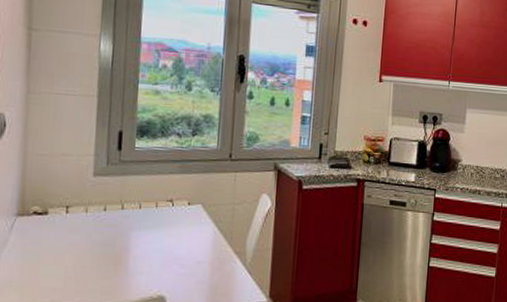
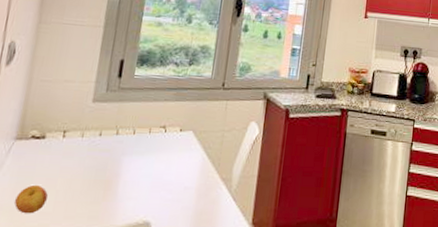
apple: none [23,261,57,290] -> present [14,184,48,214]

